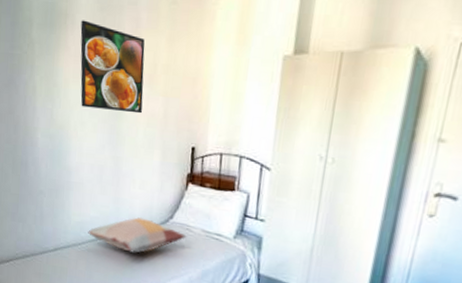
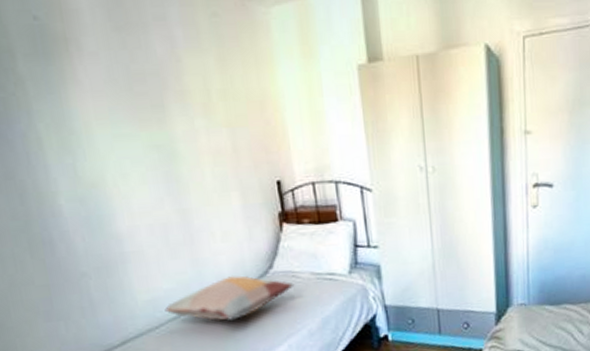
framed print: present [80,20,145,114] -> none [90,44,203,155]

